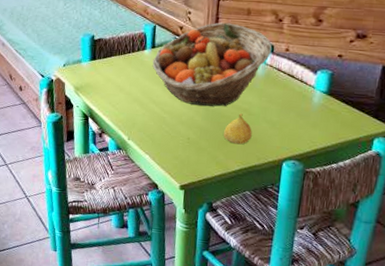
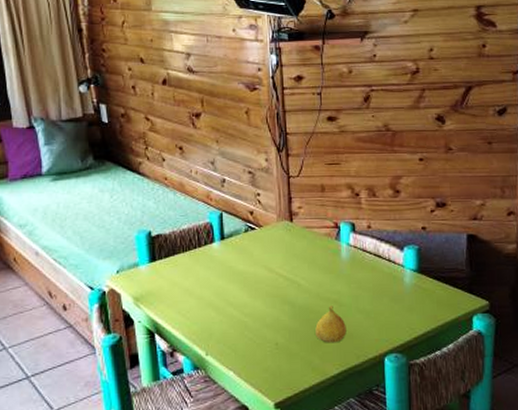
fruit basket: present [152,22,272,107] -> none [224,202,353,303]

